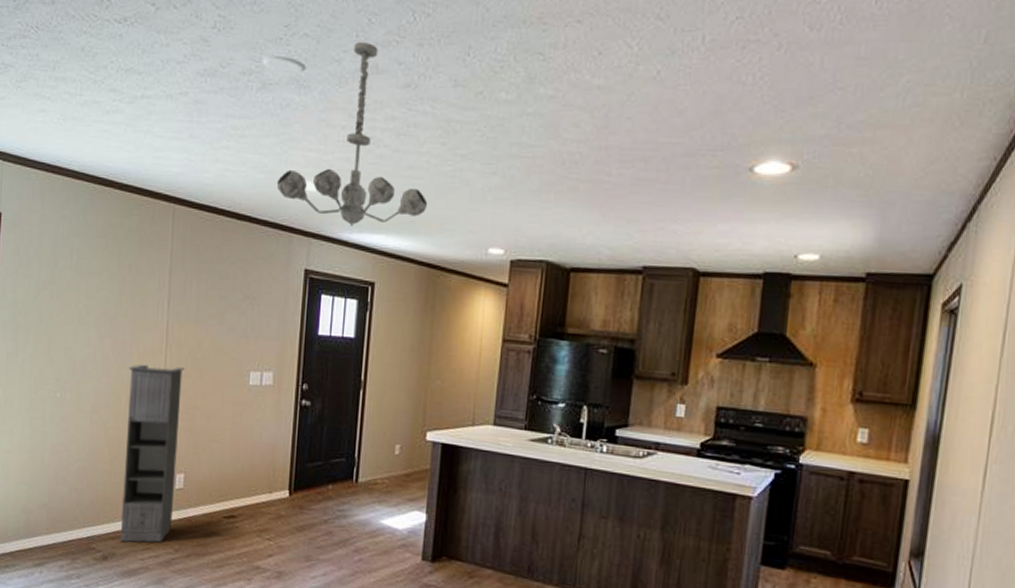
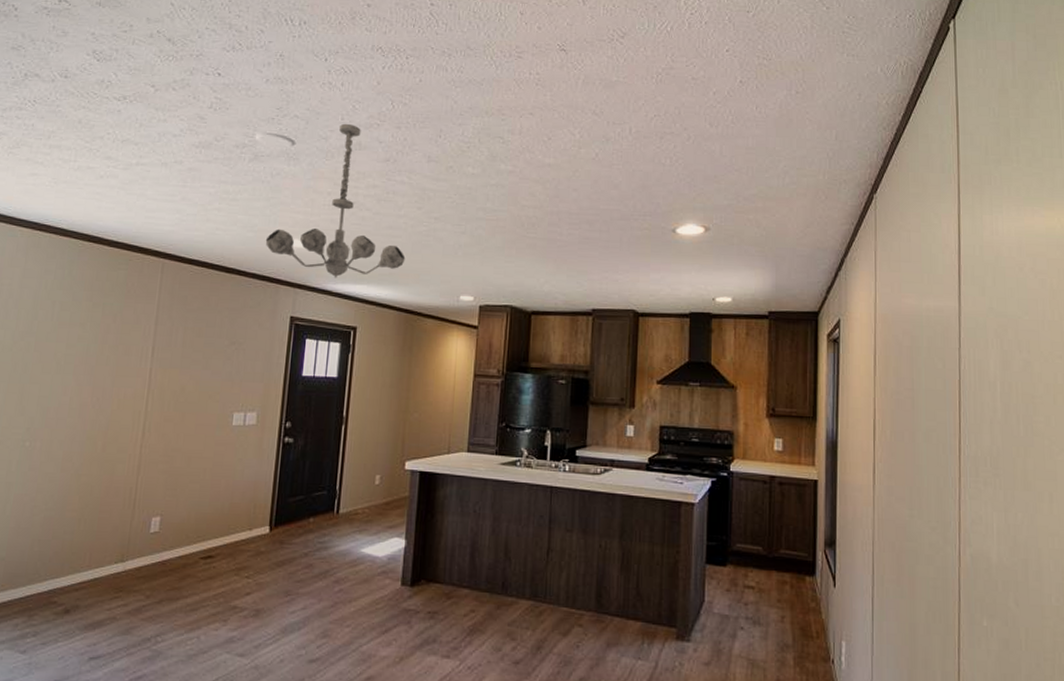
storage cabinet: present [119,364,184,543] -> none [85,409,166,593]

